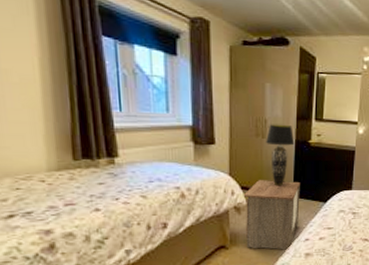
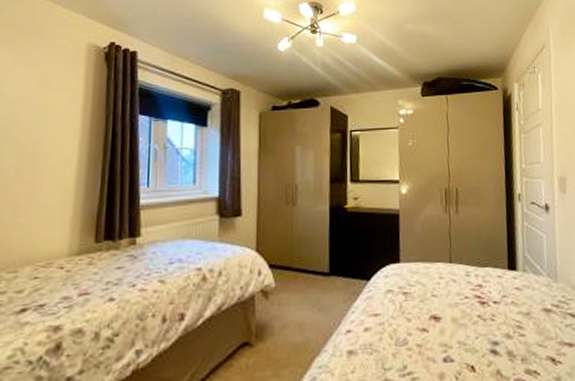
nightstand: present [243,180,300,250] -> none [271,255,338,347]
table lamp: present [266,124,295,186] -> none [297,189,329,263]

